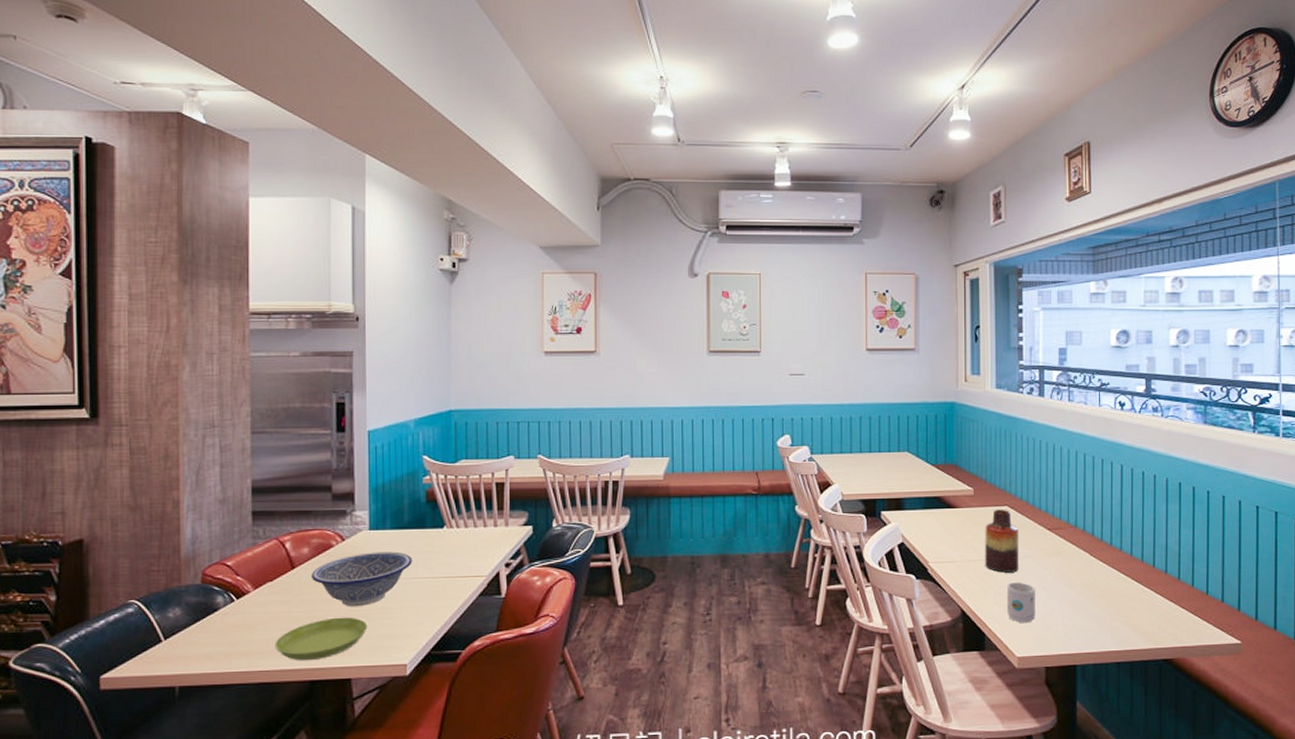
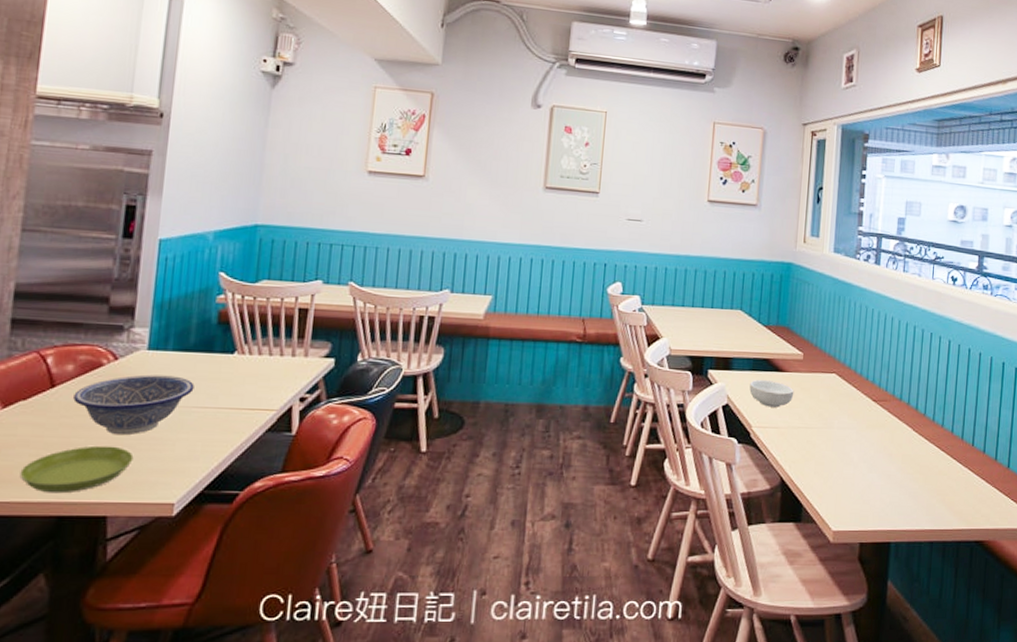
cereal bowl: none [923,516,968,543] -> present [749,379,794,408]
vase: present [985,509,1019,573] -> none [808,376,845,443]
mug: present [1007,581,1035,623] -> none [826,452,856,495]

